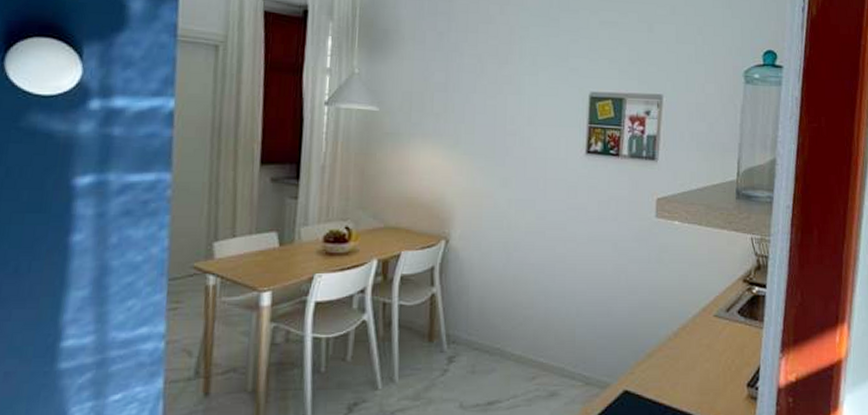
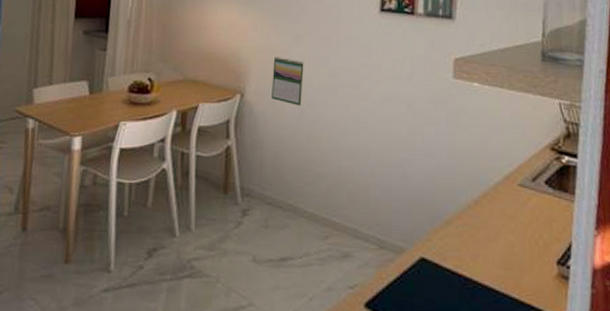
calendar: none [478,201,511,249] -> present [271,57,304,106]

